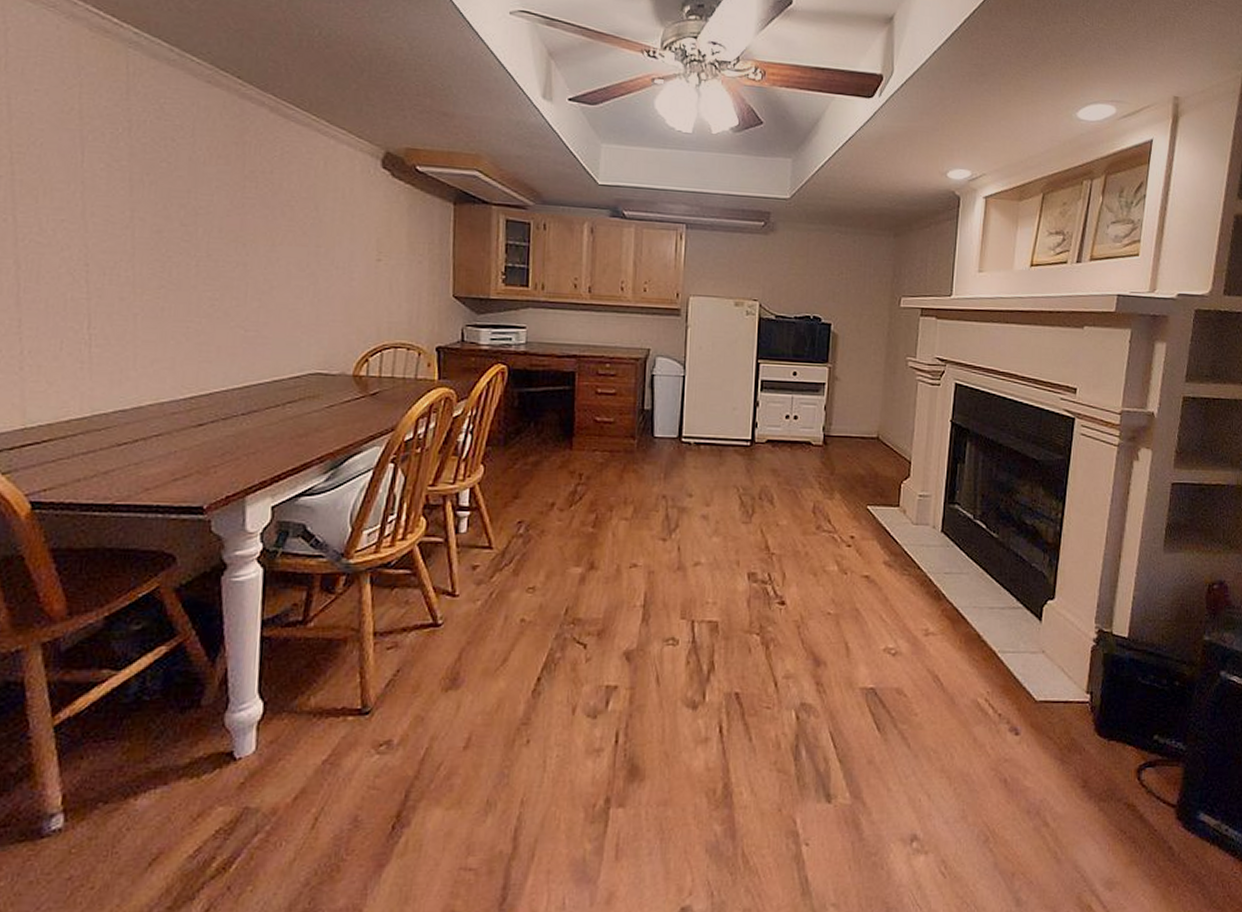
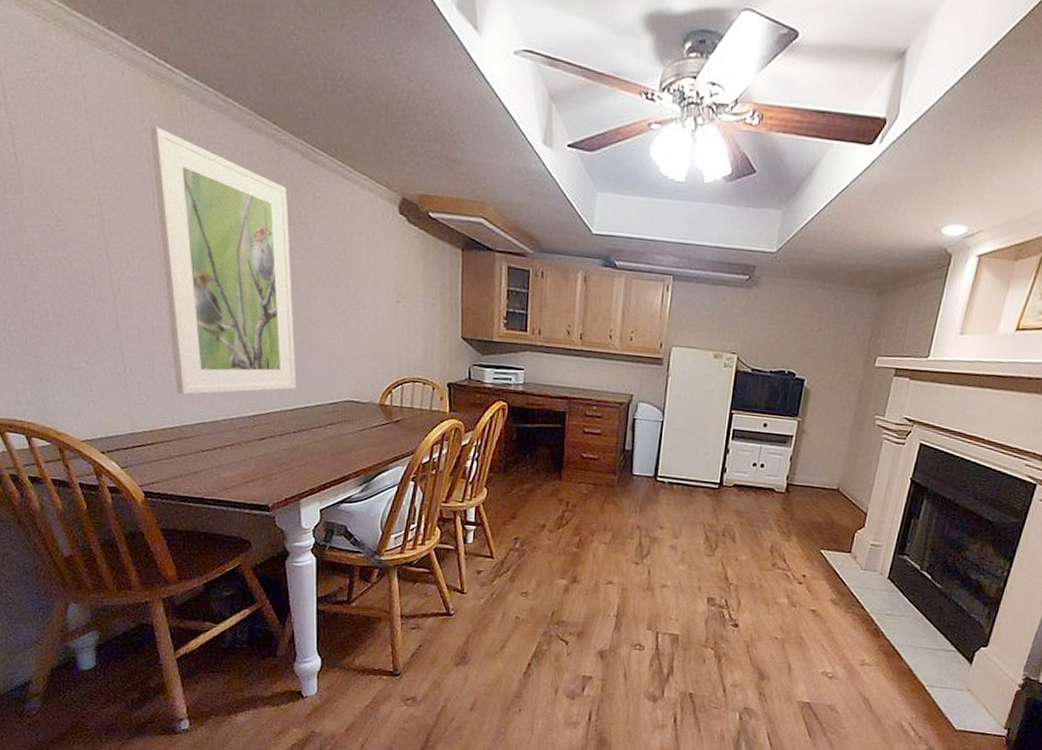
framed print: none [85,80,251,378] -> present [150,125,297,395]

